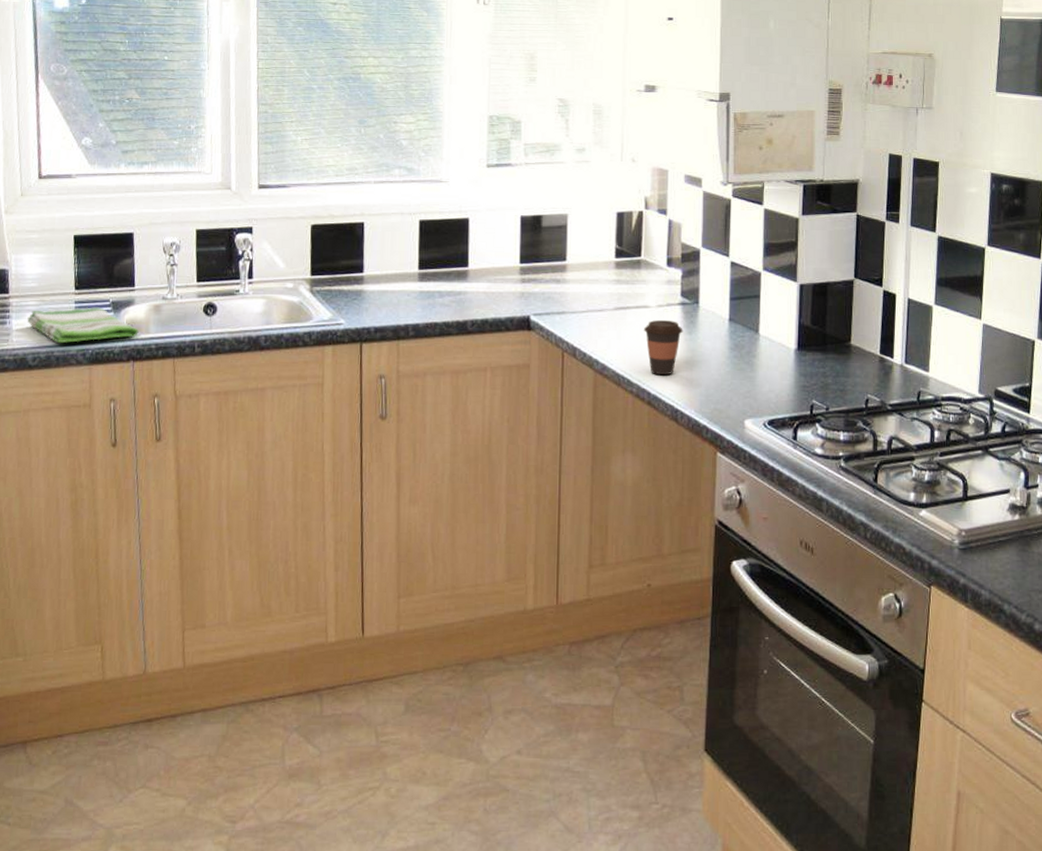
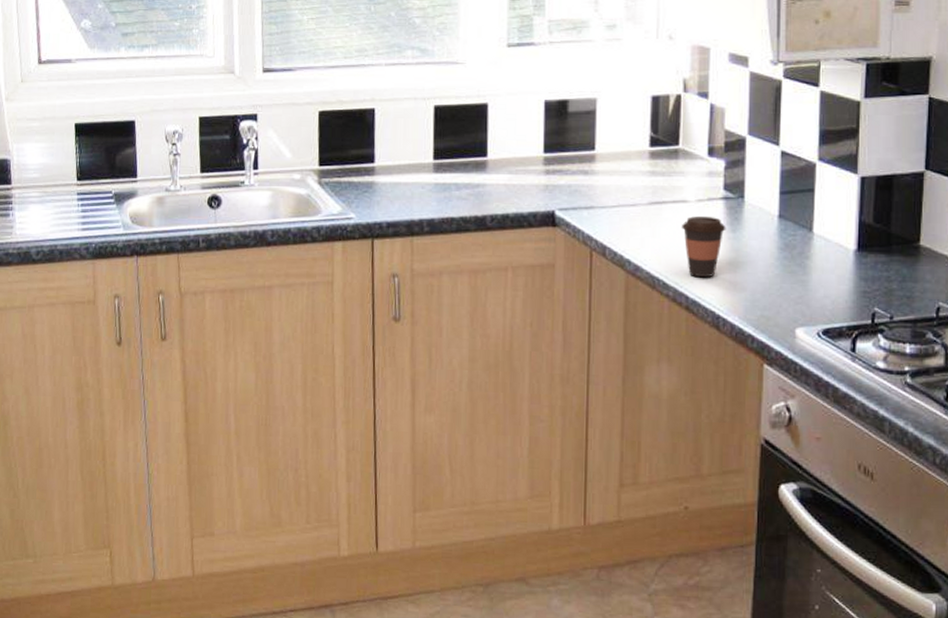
dish towel: present [27,307,139,343] -> none [30,199,142,236]

